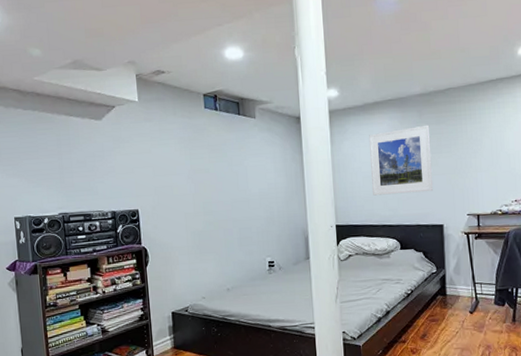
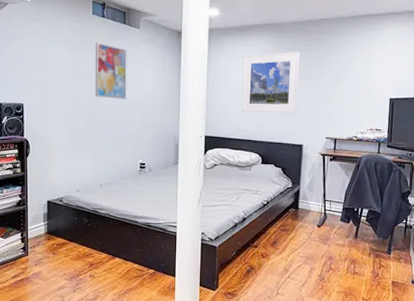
wall art: none [209,137,248,195] -> present [95,42,127,99]

